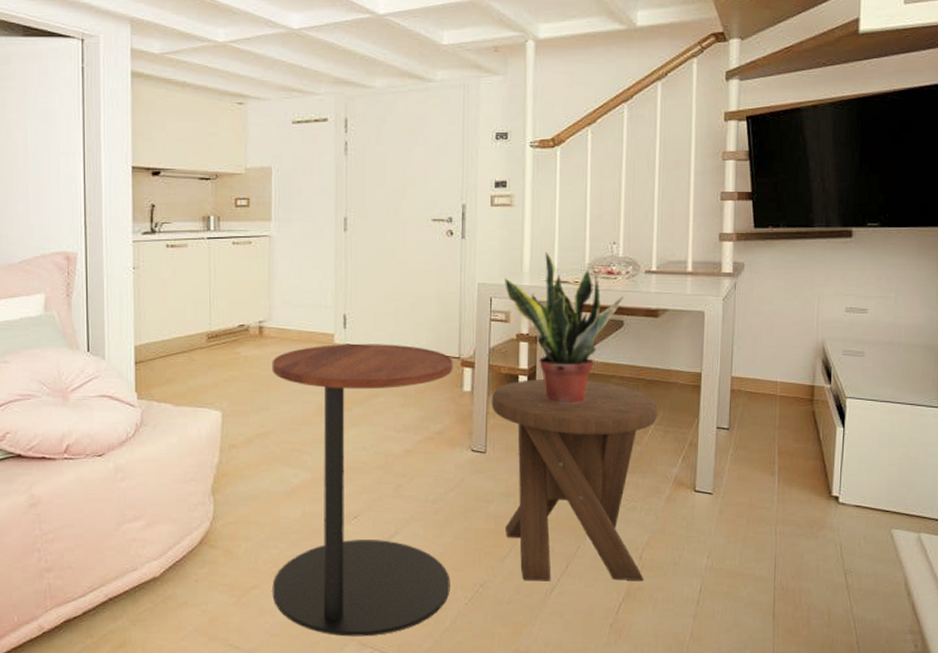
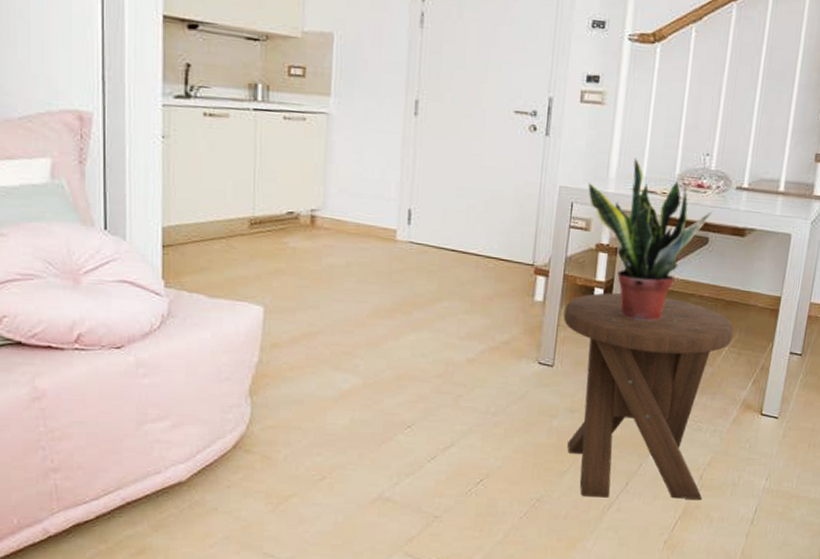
side table: present [272,343,453,637] -> none [313,241,527,548]

